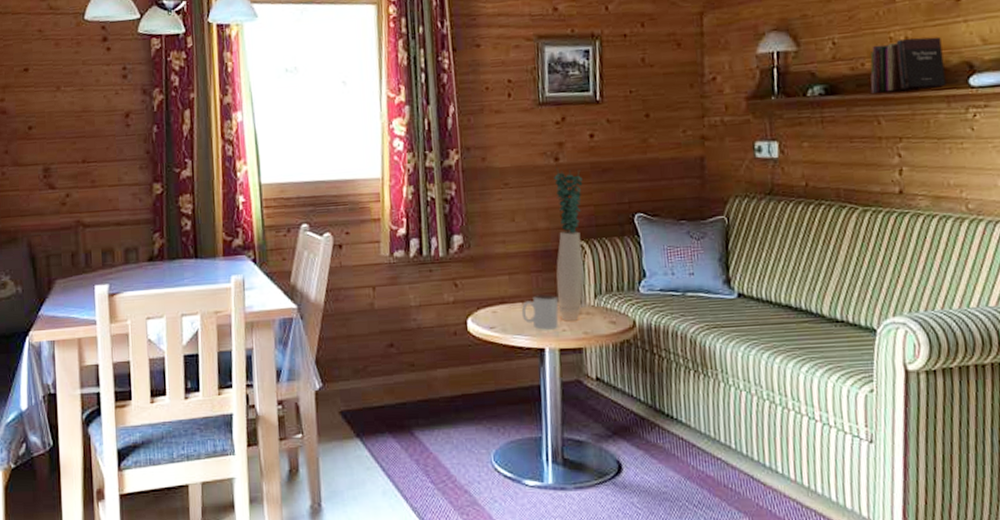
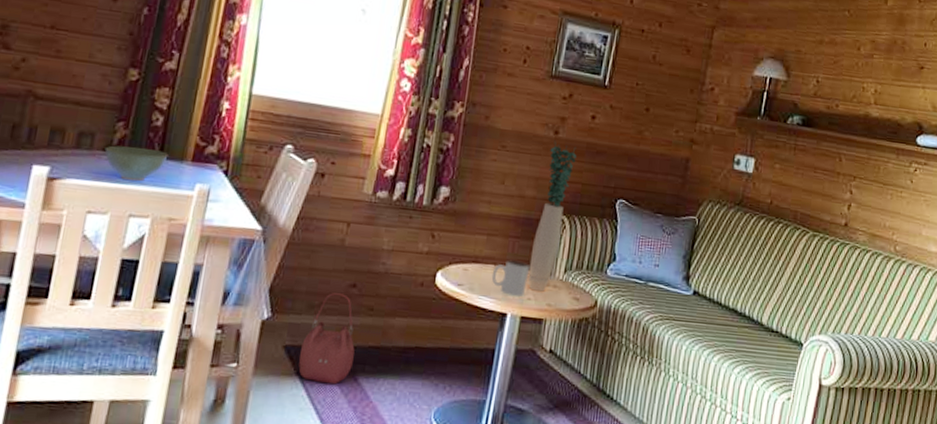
bowl: none [149,252,202,285] -> present [104,145,169,182]
handbag: none [355,355,406,442] -> present [298,293,355,385]
books: present [870,36,946,94] -> none [839,91,902,141]

